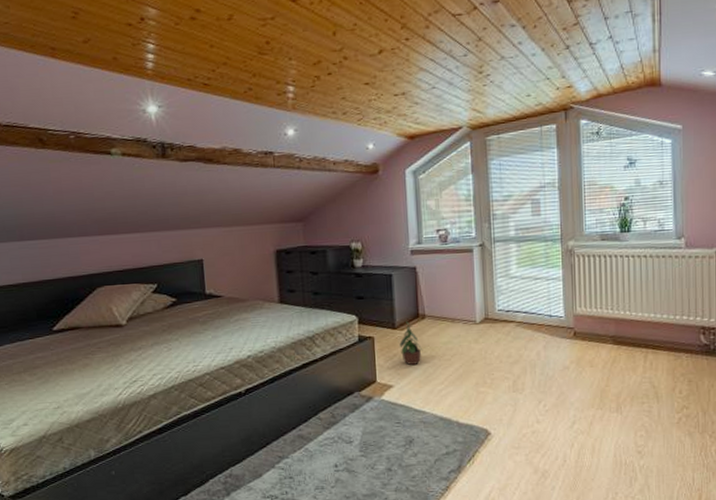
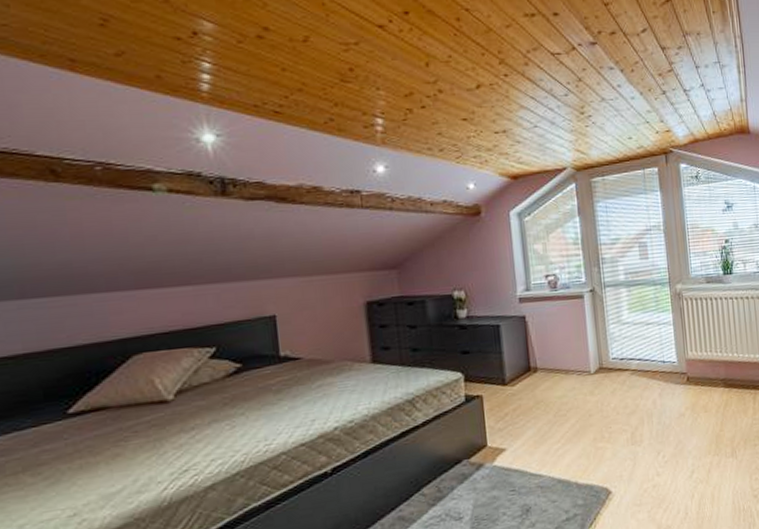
potted plant: present [399,321,423,365] -> none [510,375,537,424]

